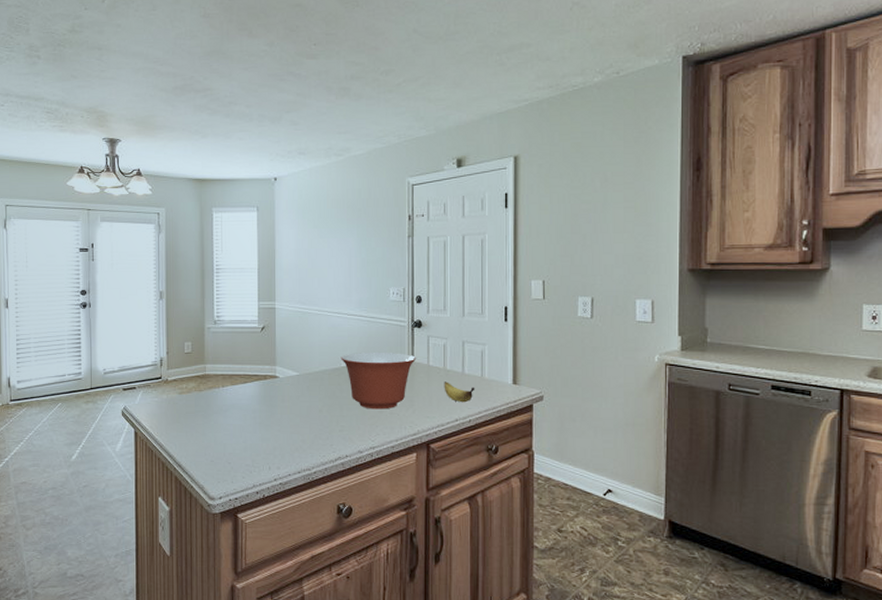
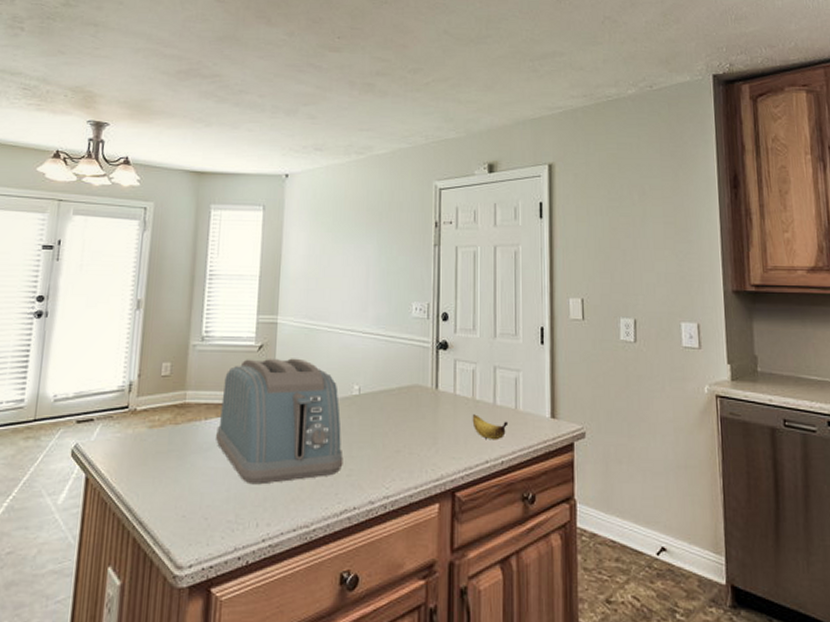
toaster: none [232,337,336,438] -> present [216,358,343,485]
mixing bowl: present [340,352,416,410] -> none [352,377,440,449]

